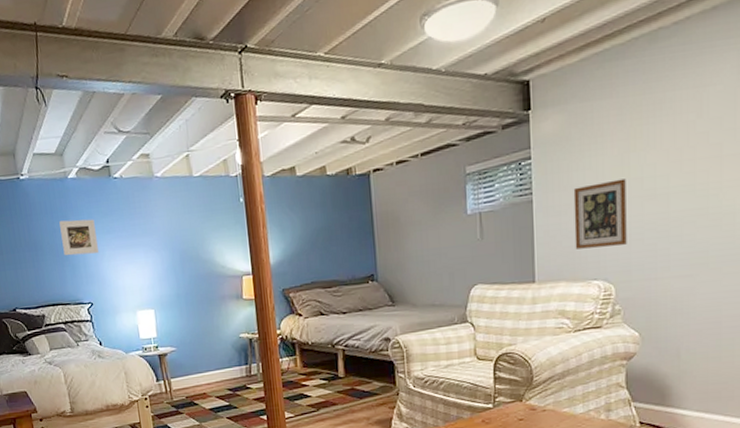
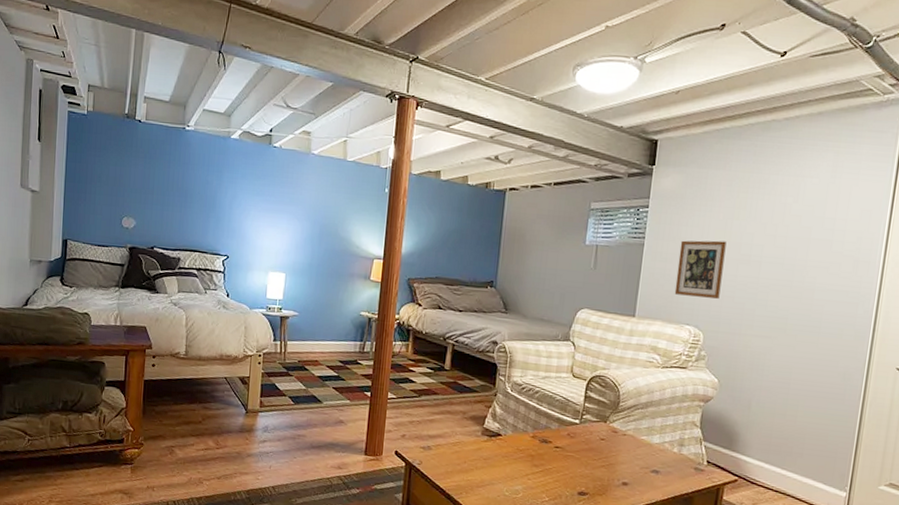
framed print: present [59,219,99,256] -> none [212,175,247,211]

